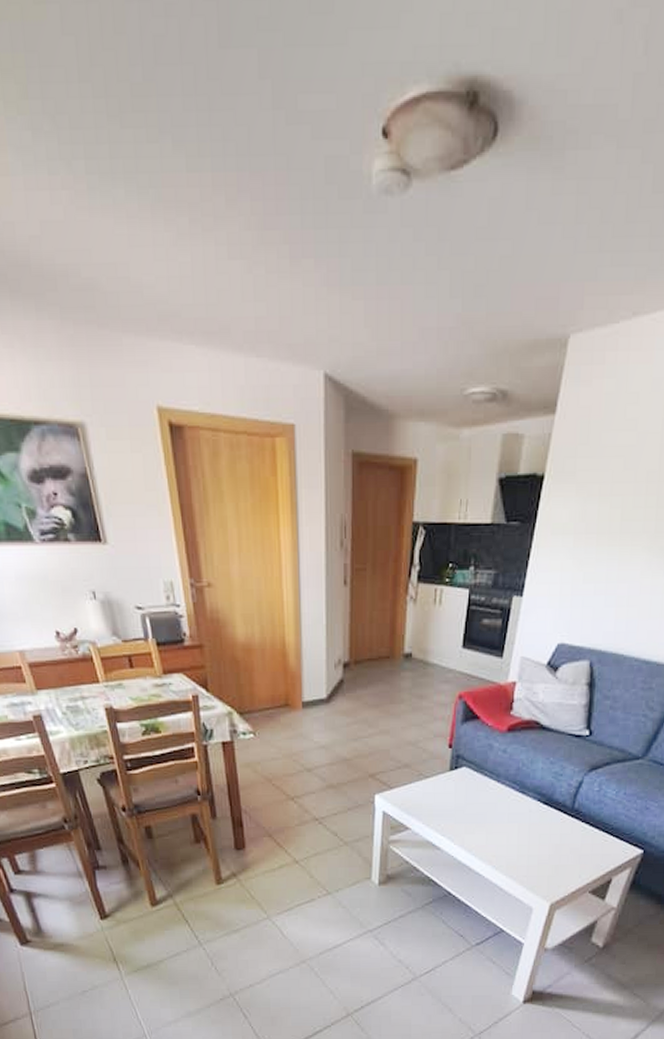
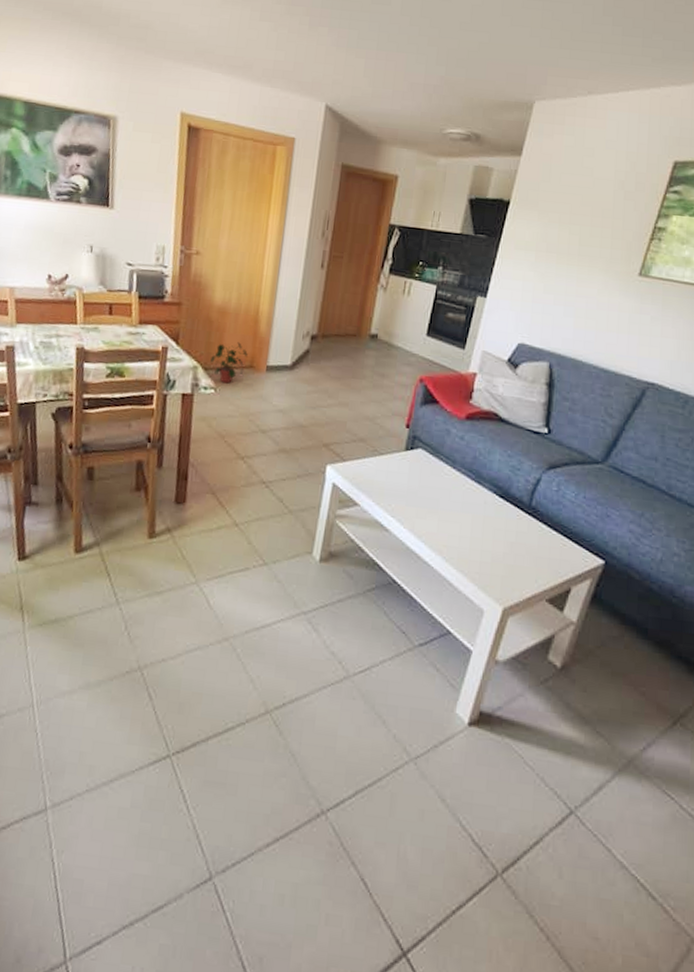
potted plant: none [244,680,281,726] -> present [210,342,248,384]

